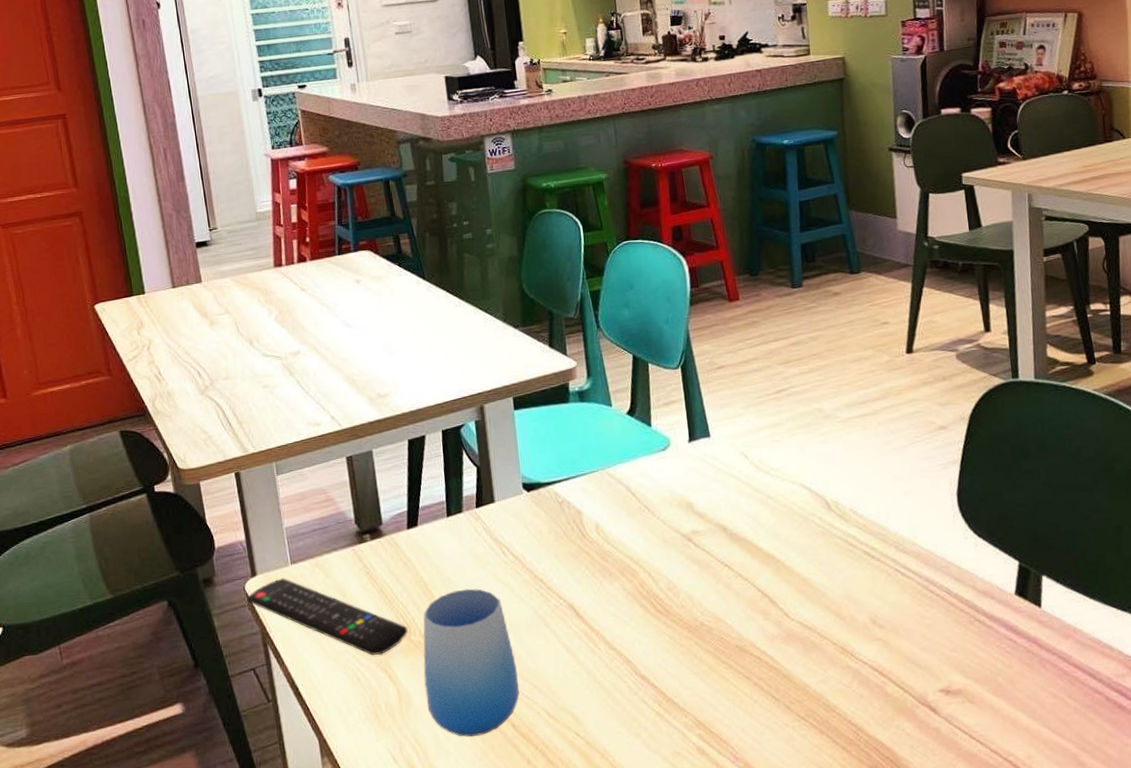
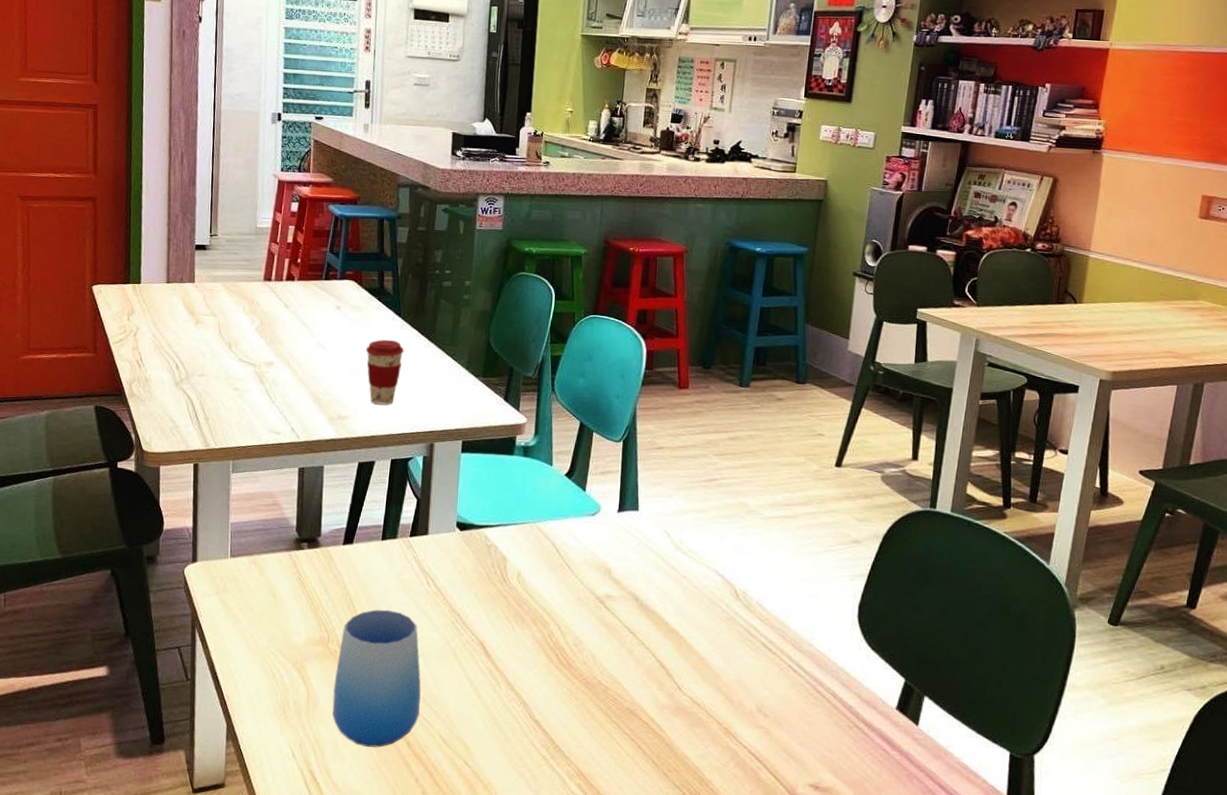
remote control: present [247,578,409,656] -> none [184,568,328,657]
coffee cup: none [394,305,435,375] -> present [365,339,404,405]

